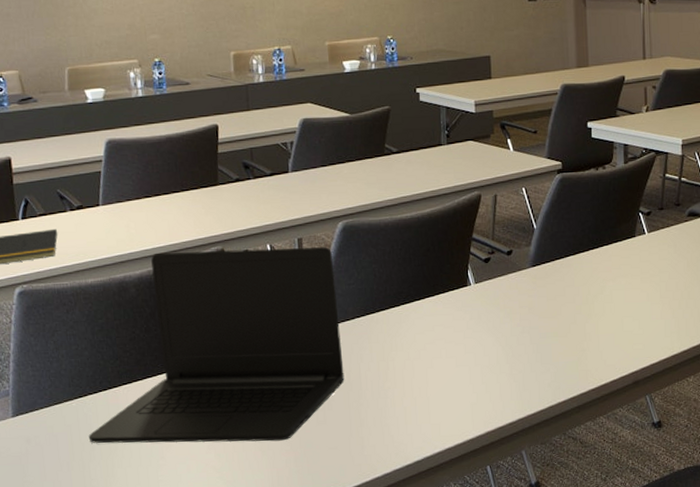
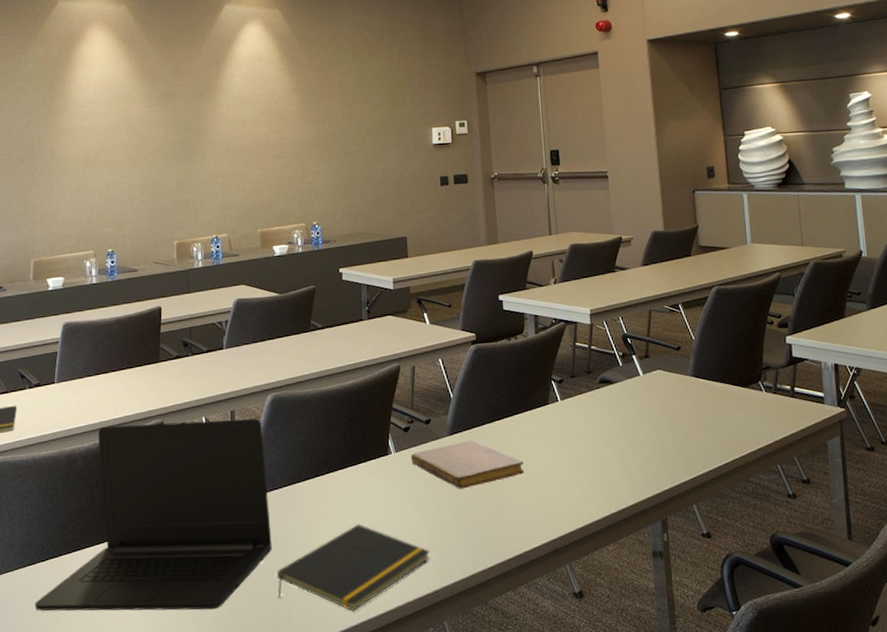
notepad: none [350,355,510,442] -> present [277,524,431,612]
notebook: none [491,272,607,321] -> present [411,440,524,489]

